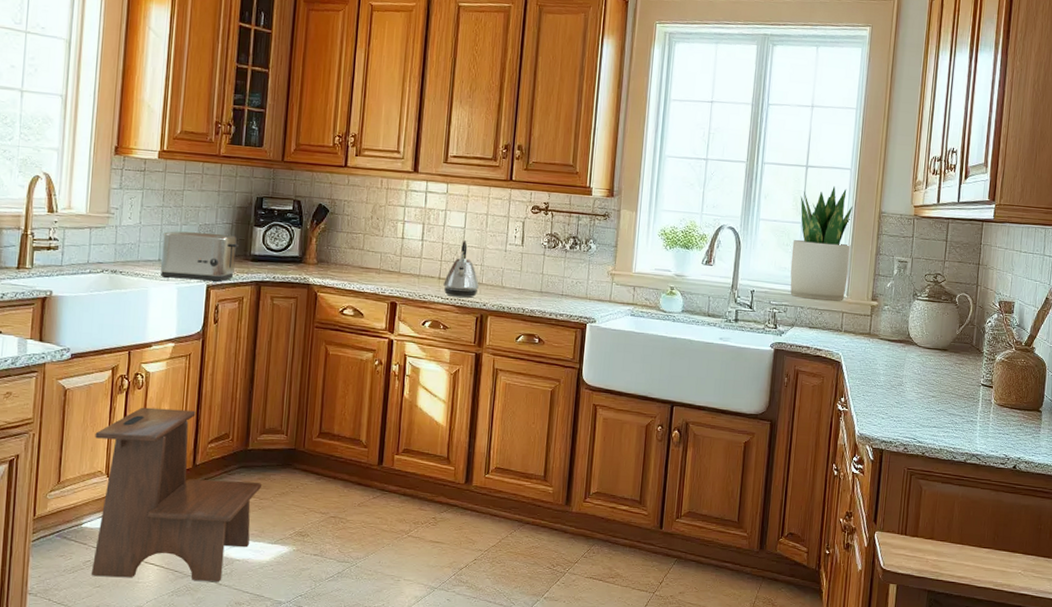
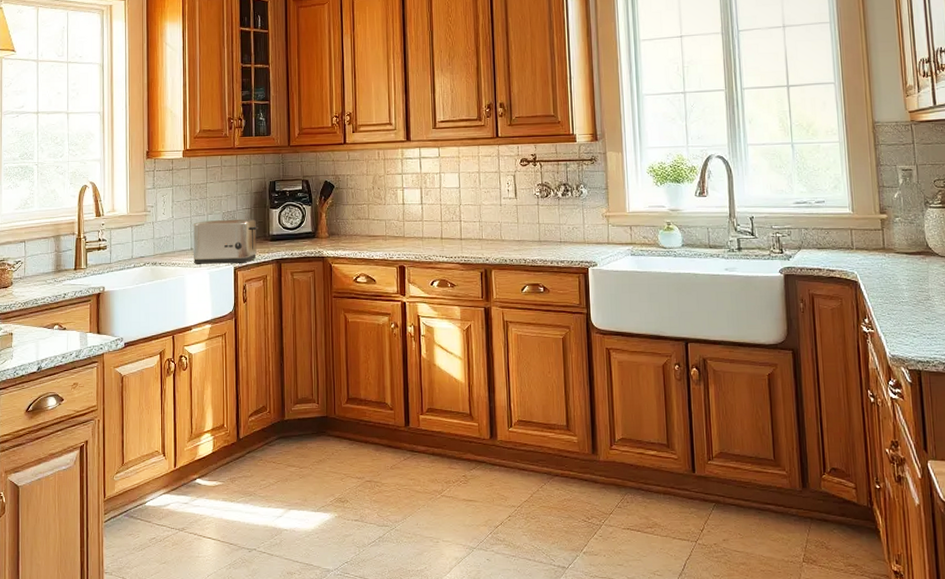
step stool: present [90,407,261,582] -> none [150,386,300,552]
kettle: present [443,240,479,298] -> none [446,199,480,255]
planter: present [790,186,853,302] -> none [785,102,851,220]

